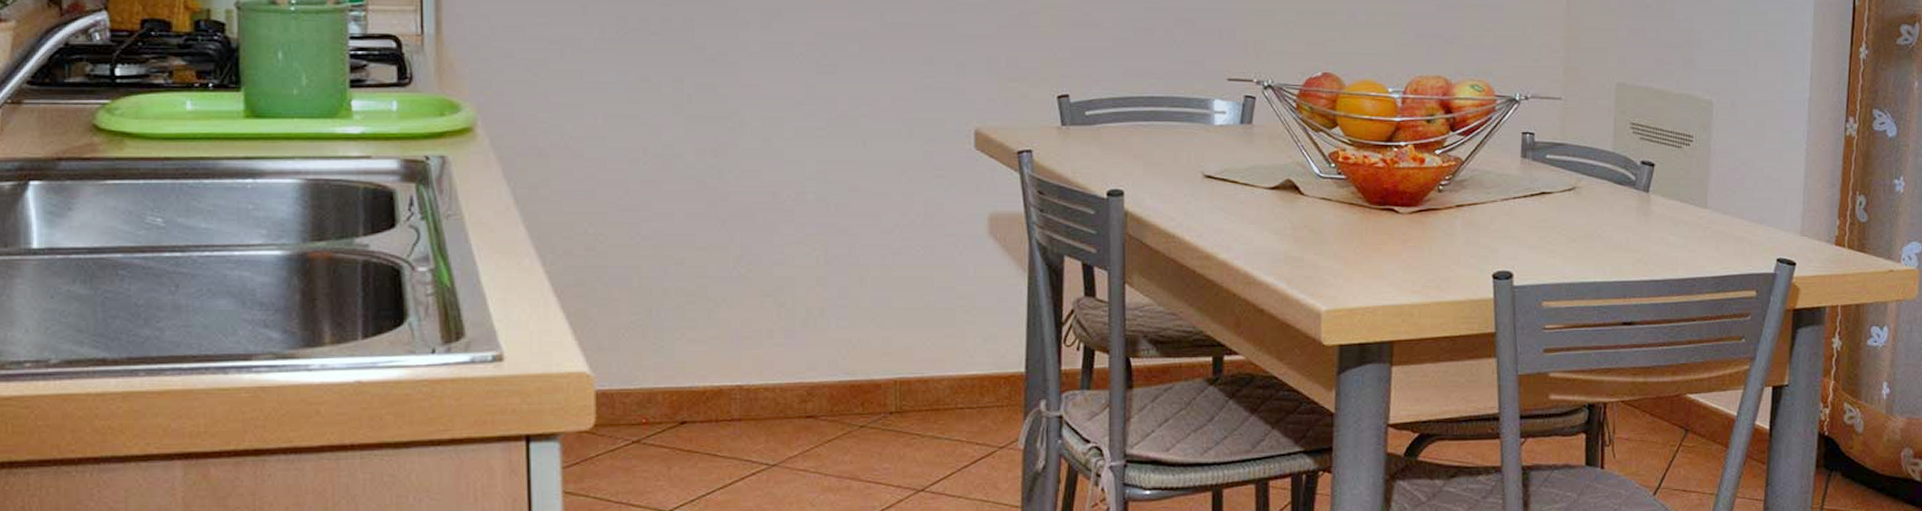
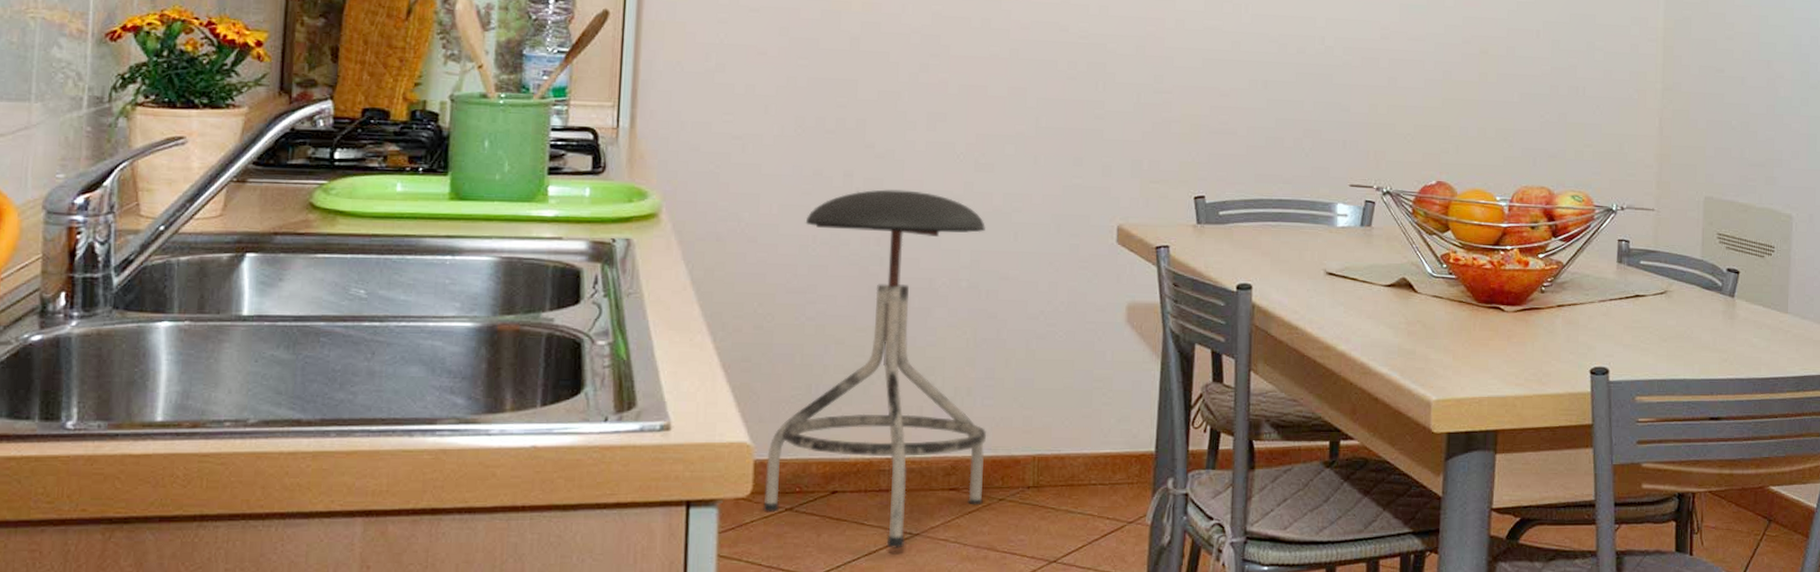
stool: none [608,95,843,480] -> present [763,189,986,548]

